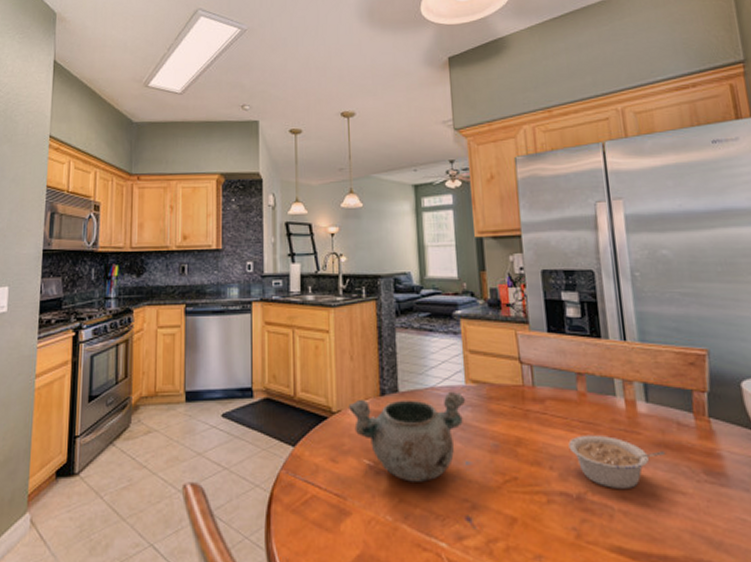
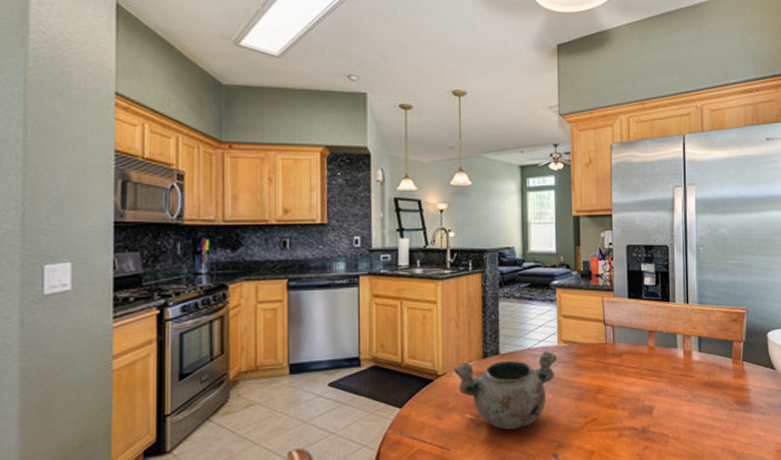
legume: present [568,434,666,490] -> none [638,380,710,421]

